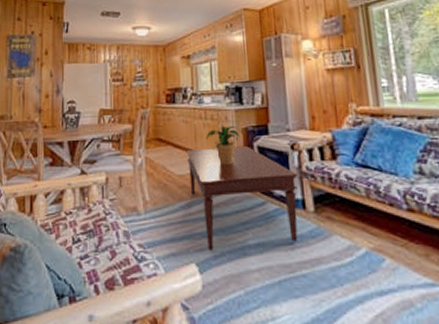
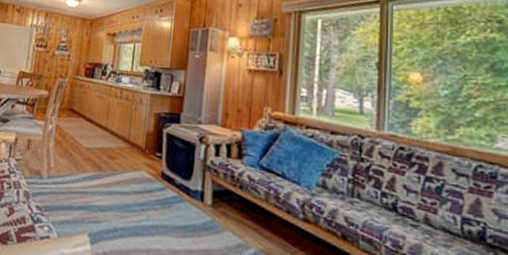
coffee table: present [187,147,298,250] -> none [94,125,201,231]
potted plant: present [206,125,243,166] -> none [118,107,155,147]

